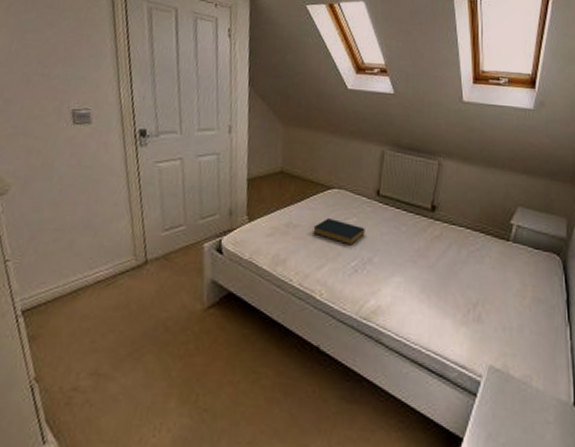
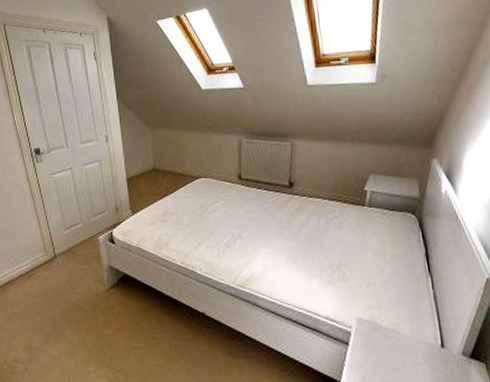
hardback book: present [313,218,365,246] -> none [187,204,233,226]

